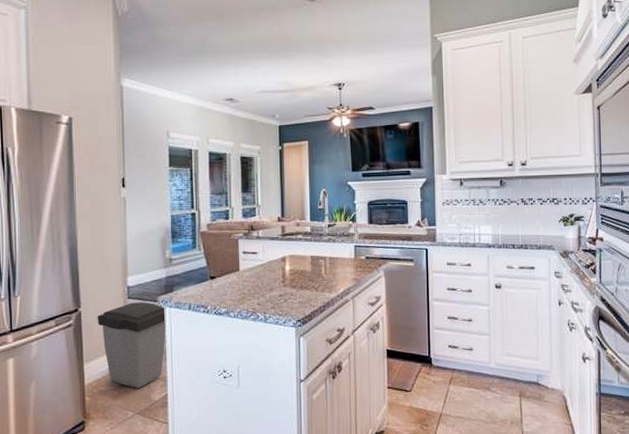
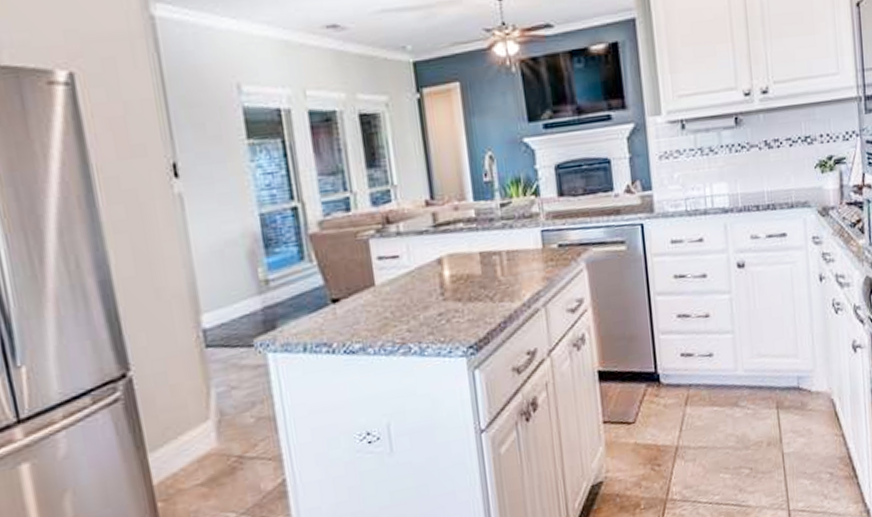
trash can: present [97,302,167,388] -> none [159,349,274,478]

